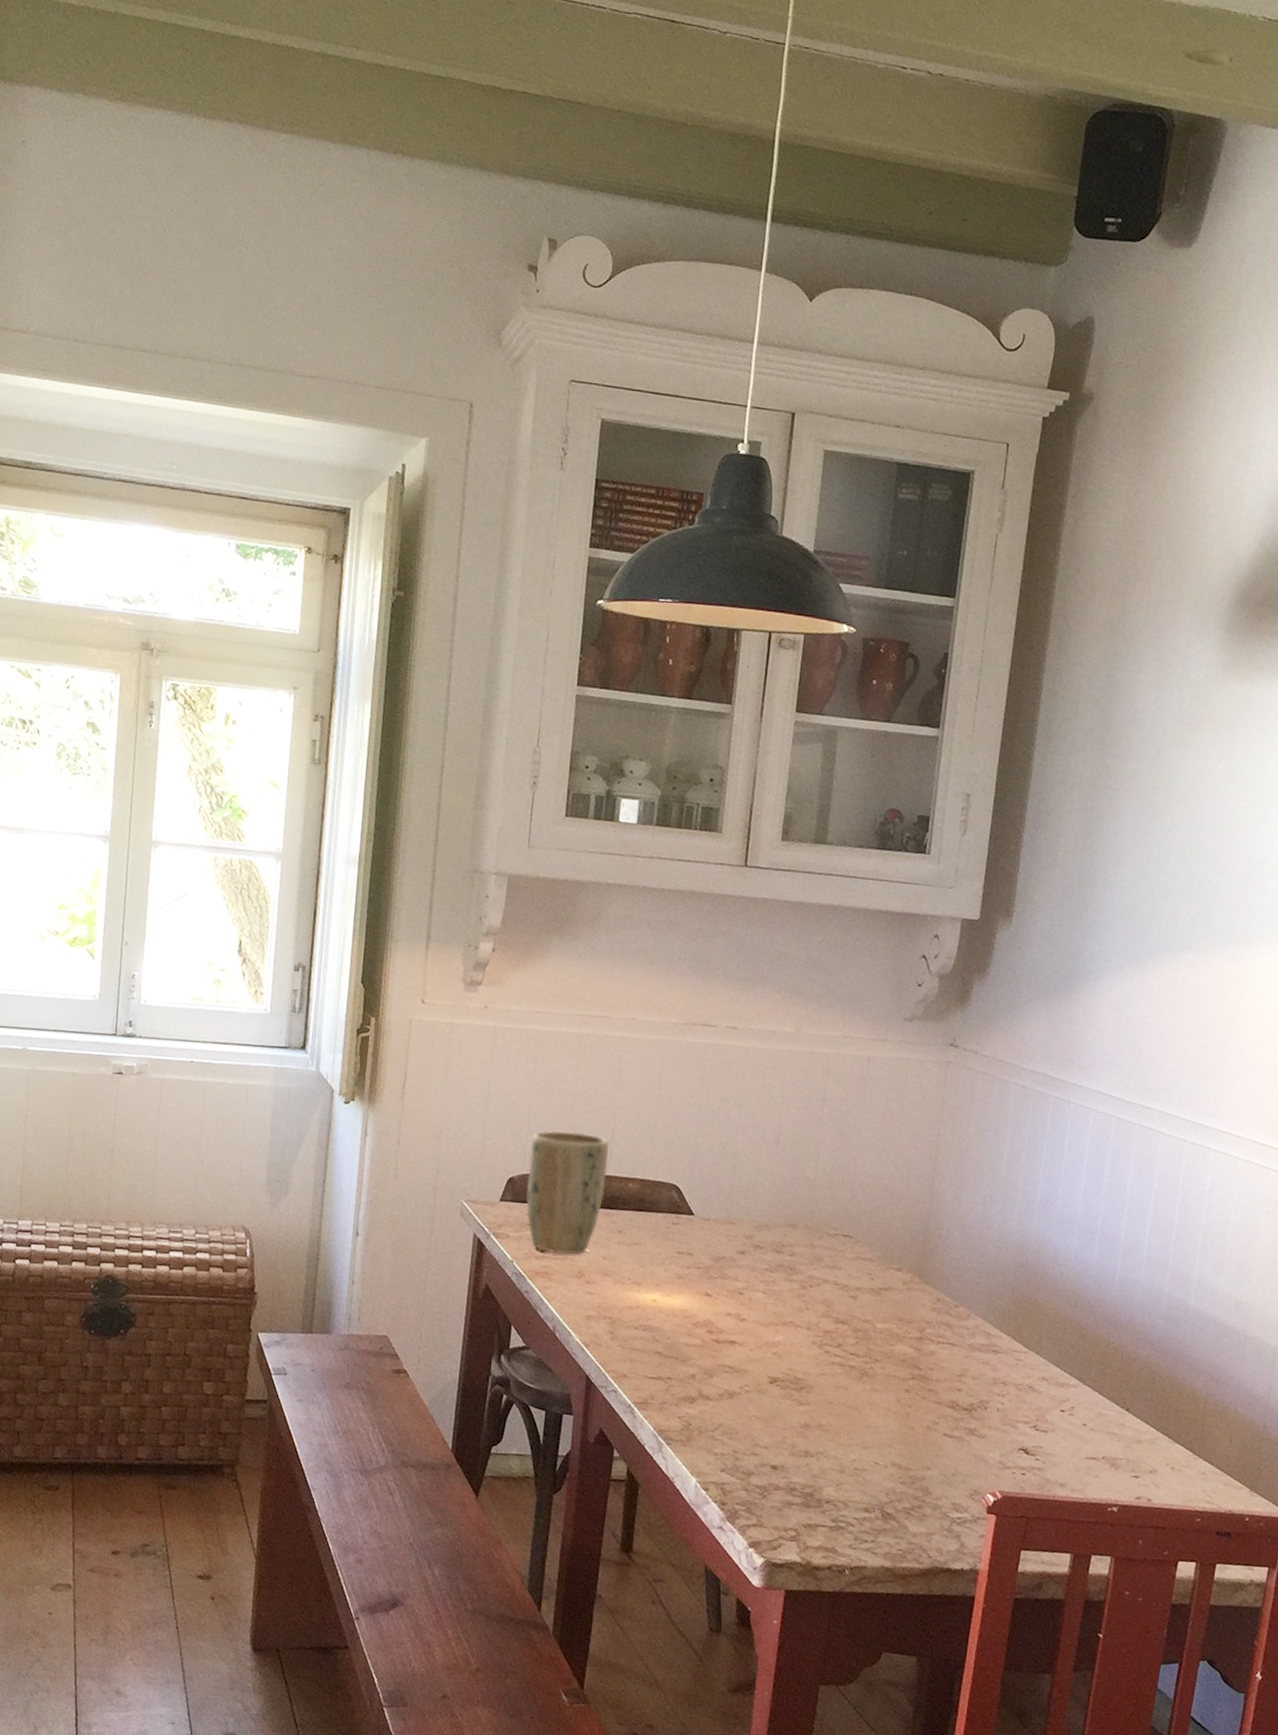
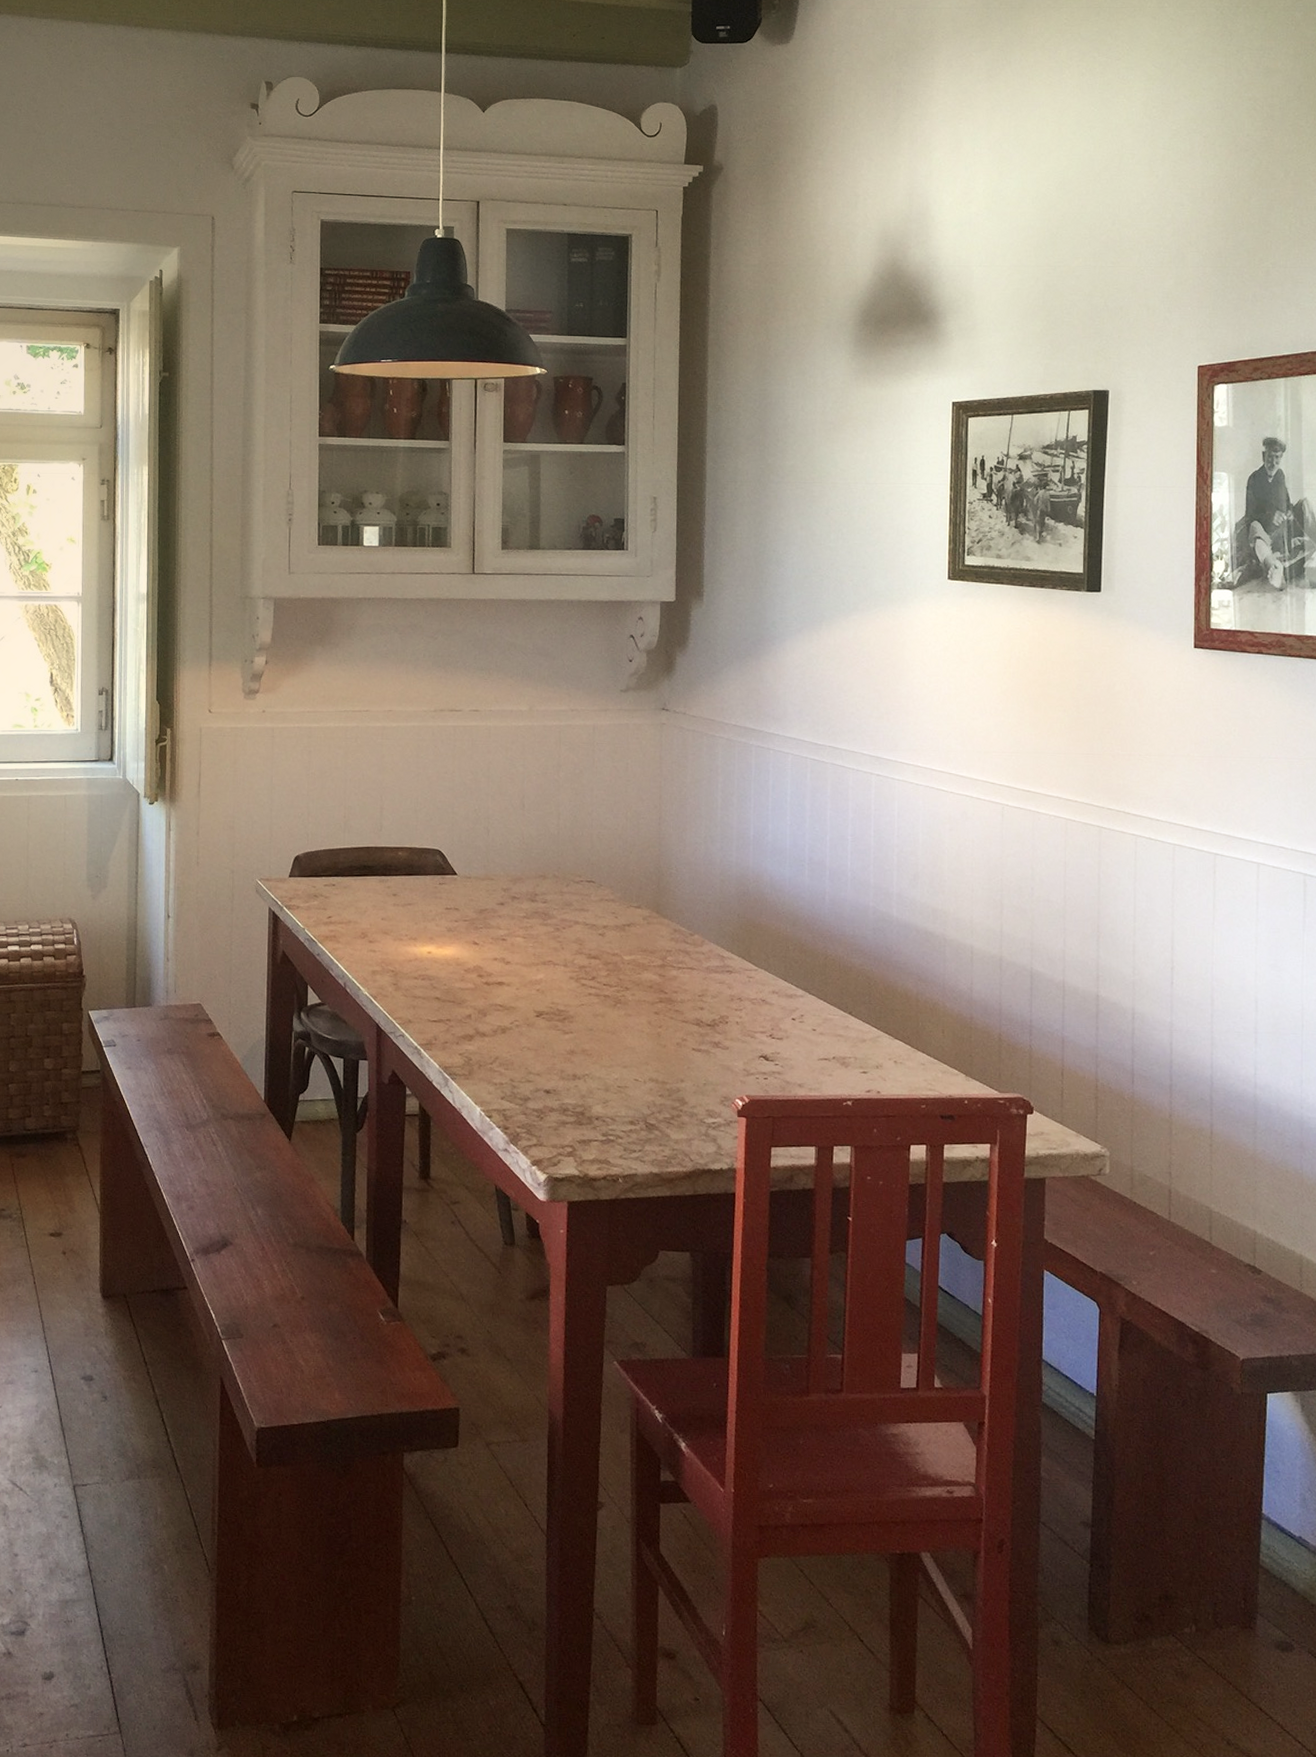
plant pot: present [526,1131,609,1255] -> none [311,811,379,919]

